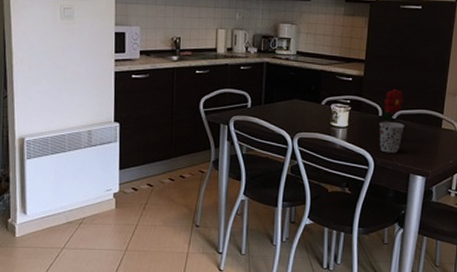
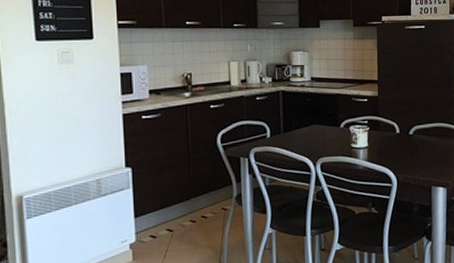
cup: present [379,121,405,153] -> none [398,137,422,168]
flower: present [381,89,403,122] -> none [398,106,418,139]

